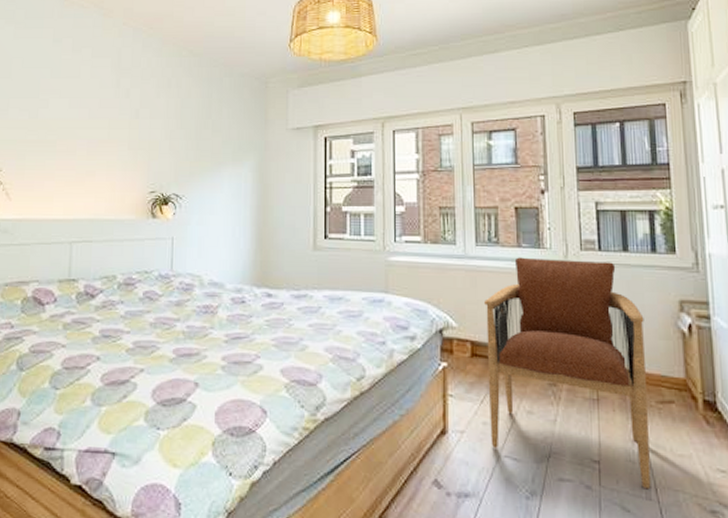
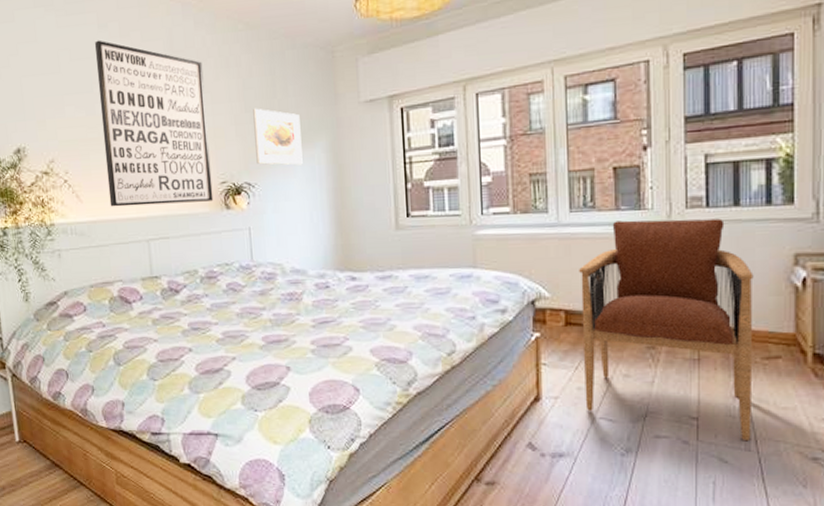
wall art: none [38,52,146,209] -> present [94,40,214,207]
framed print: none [186,126,231,182] -> present [253,108,303,165]

